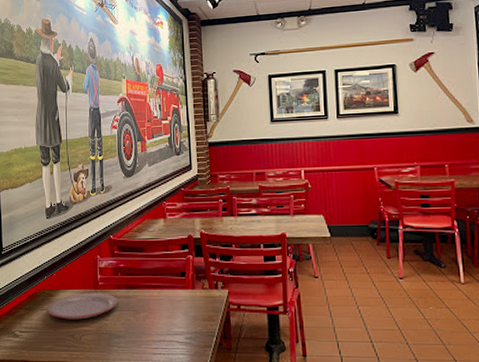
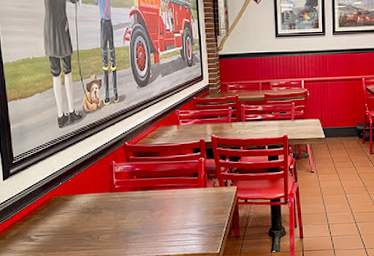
plate: present [47,292,117,320] -> none [63,195,134,222]

